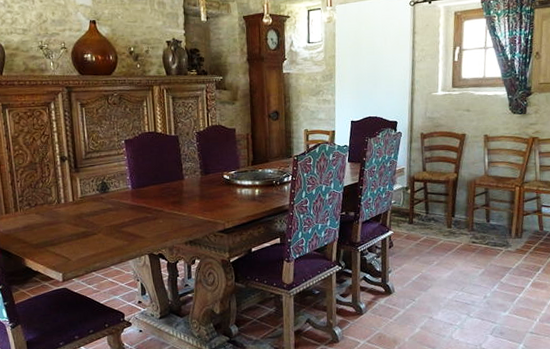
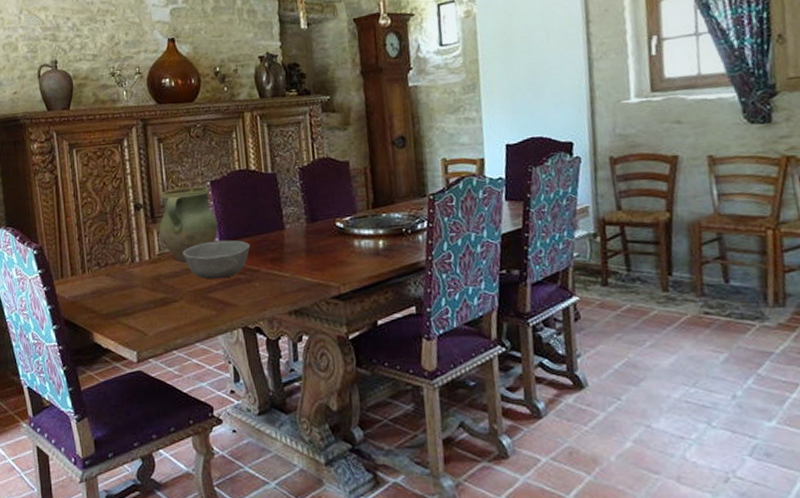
ceramic jug: none [81,143,131,203] -> present [158,186,219,262]
bowl: none [101,187,156,217] -> present [183,240,251,280]

